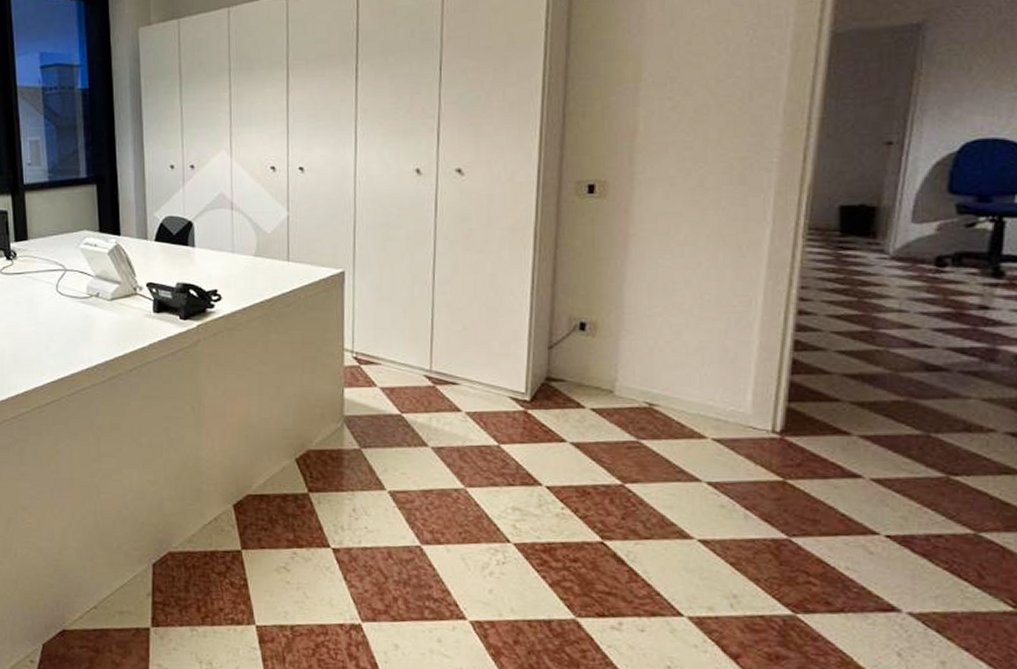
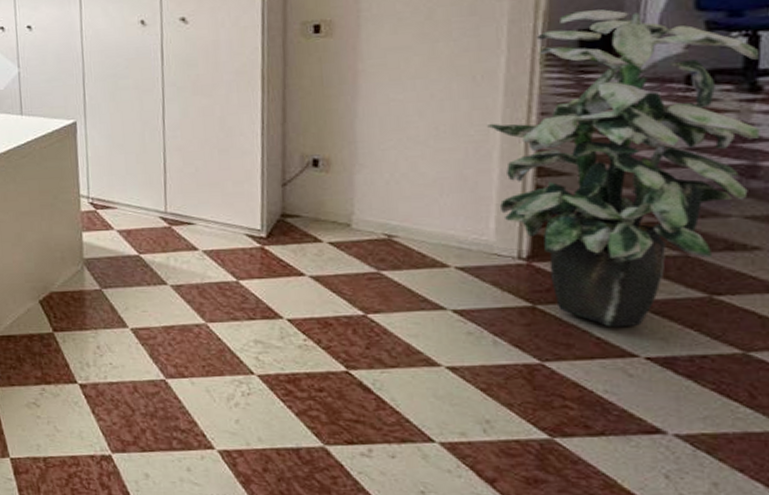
indoor plant: none [750,187,1002,505] -> present [487,9,760,327]

